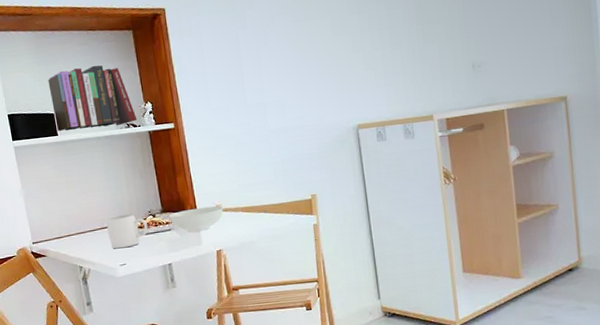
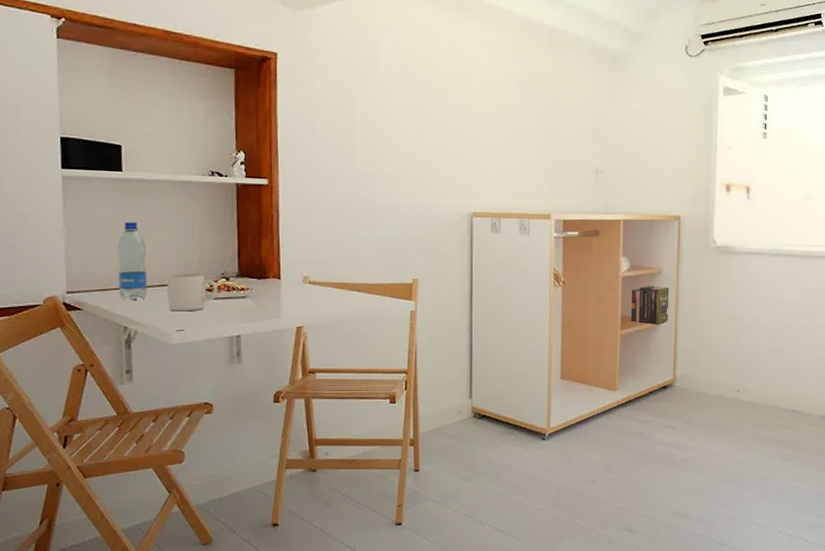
books: present [48,65,138,132] -> none [120,98,225,172]
bottle: none [64,177,93,245] -> present [118,222,148,300]
bowl: present [168,206,224,233] -> none [244,276,312,303]
books: none [524,169,567,210] -> present [631,285,670,325]

